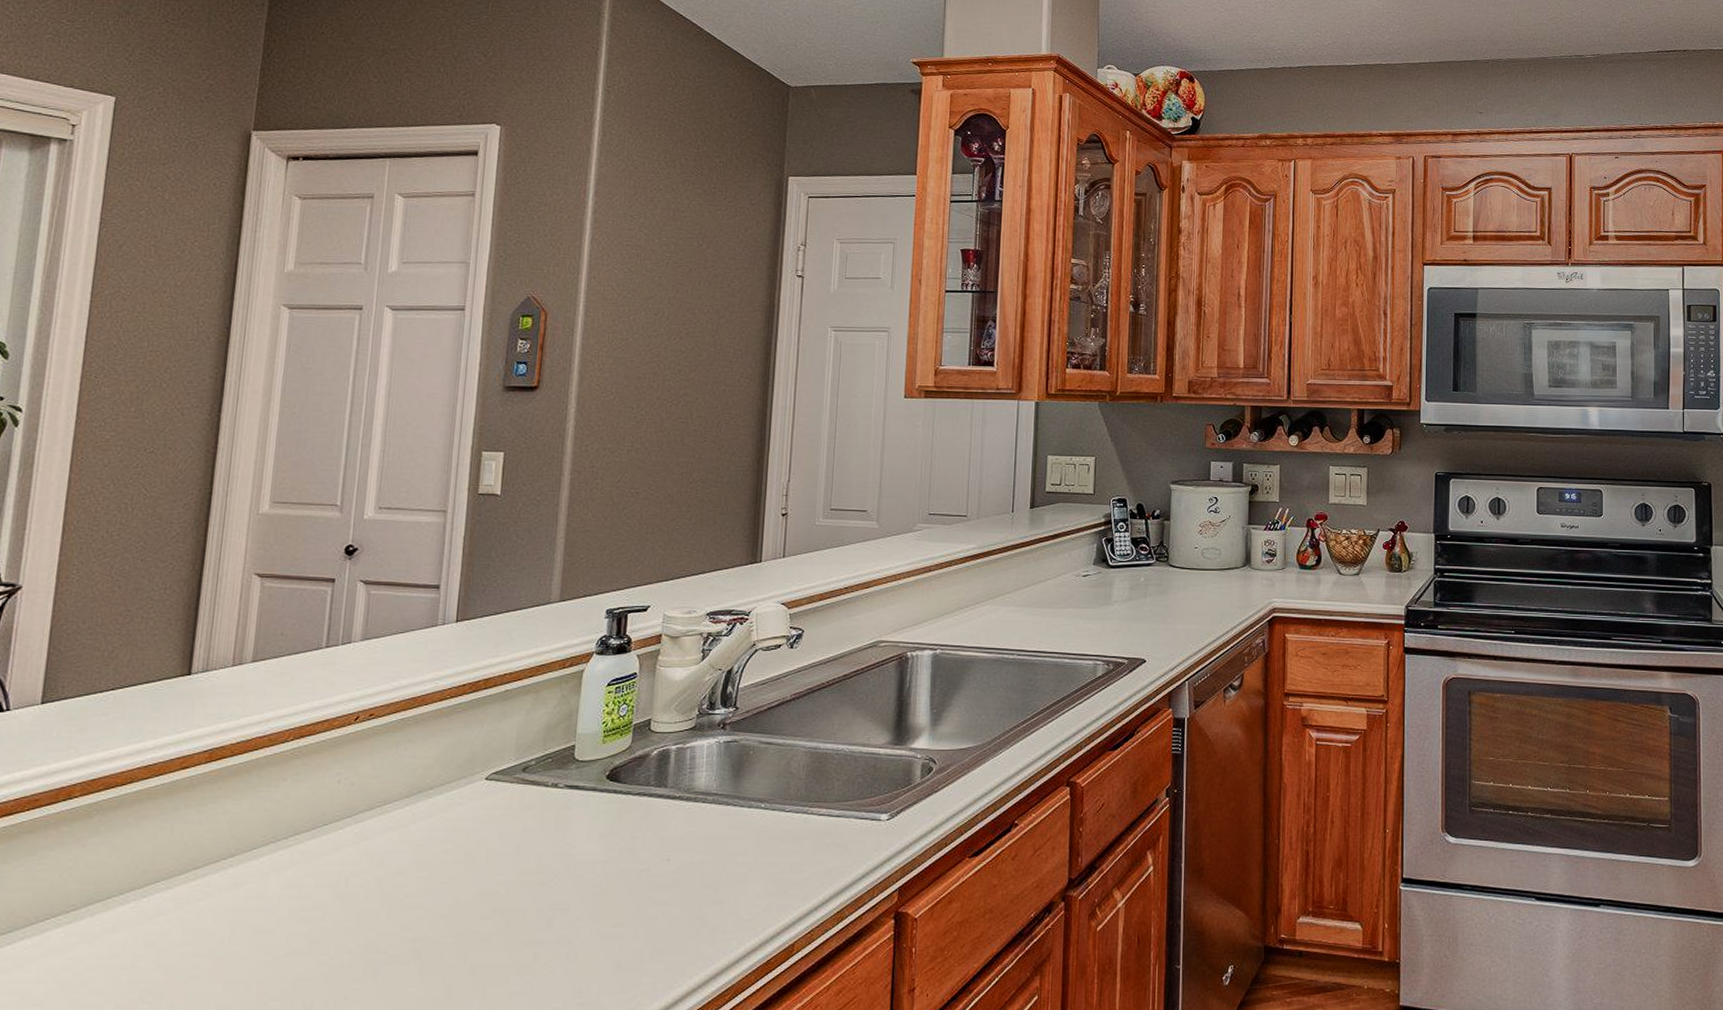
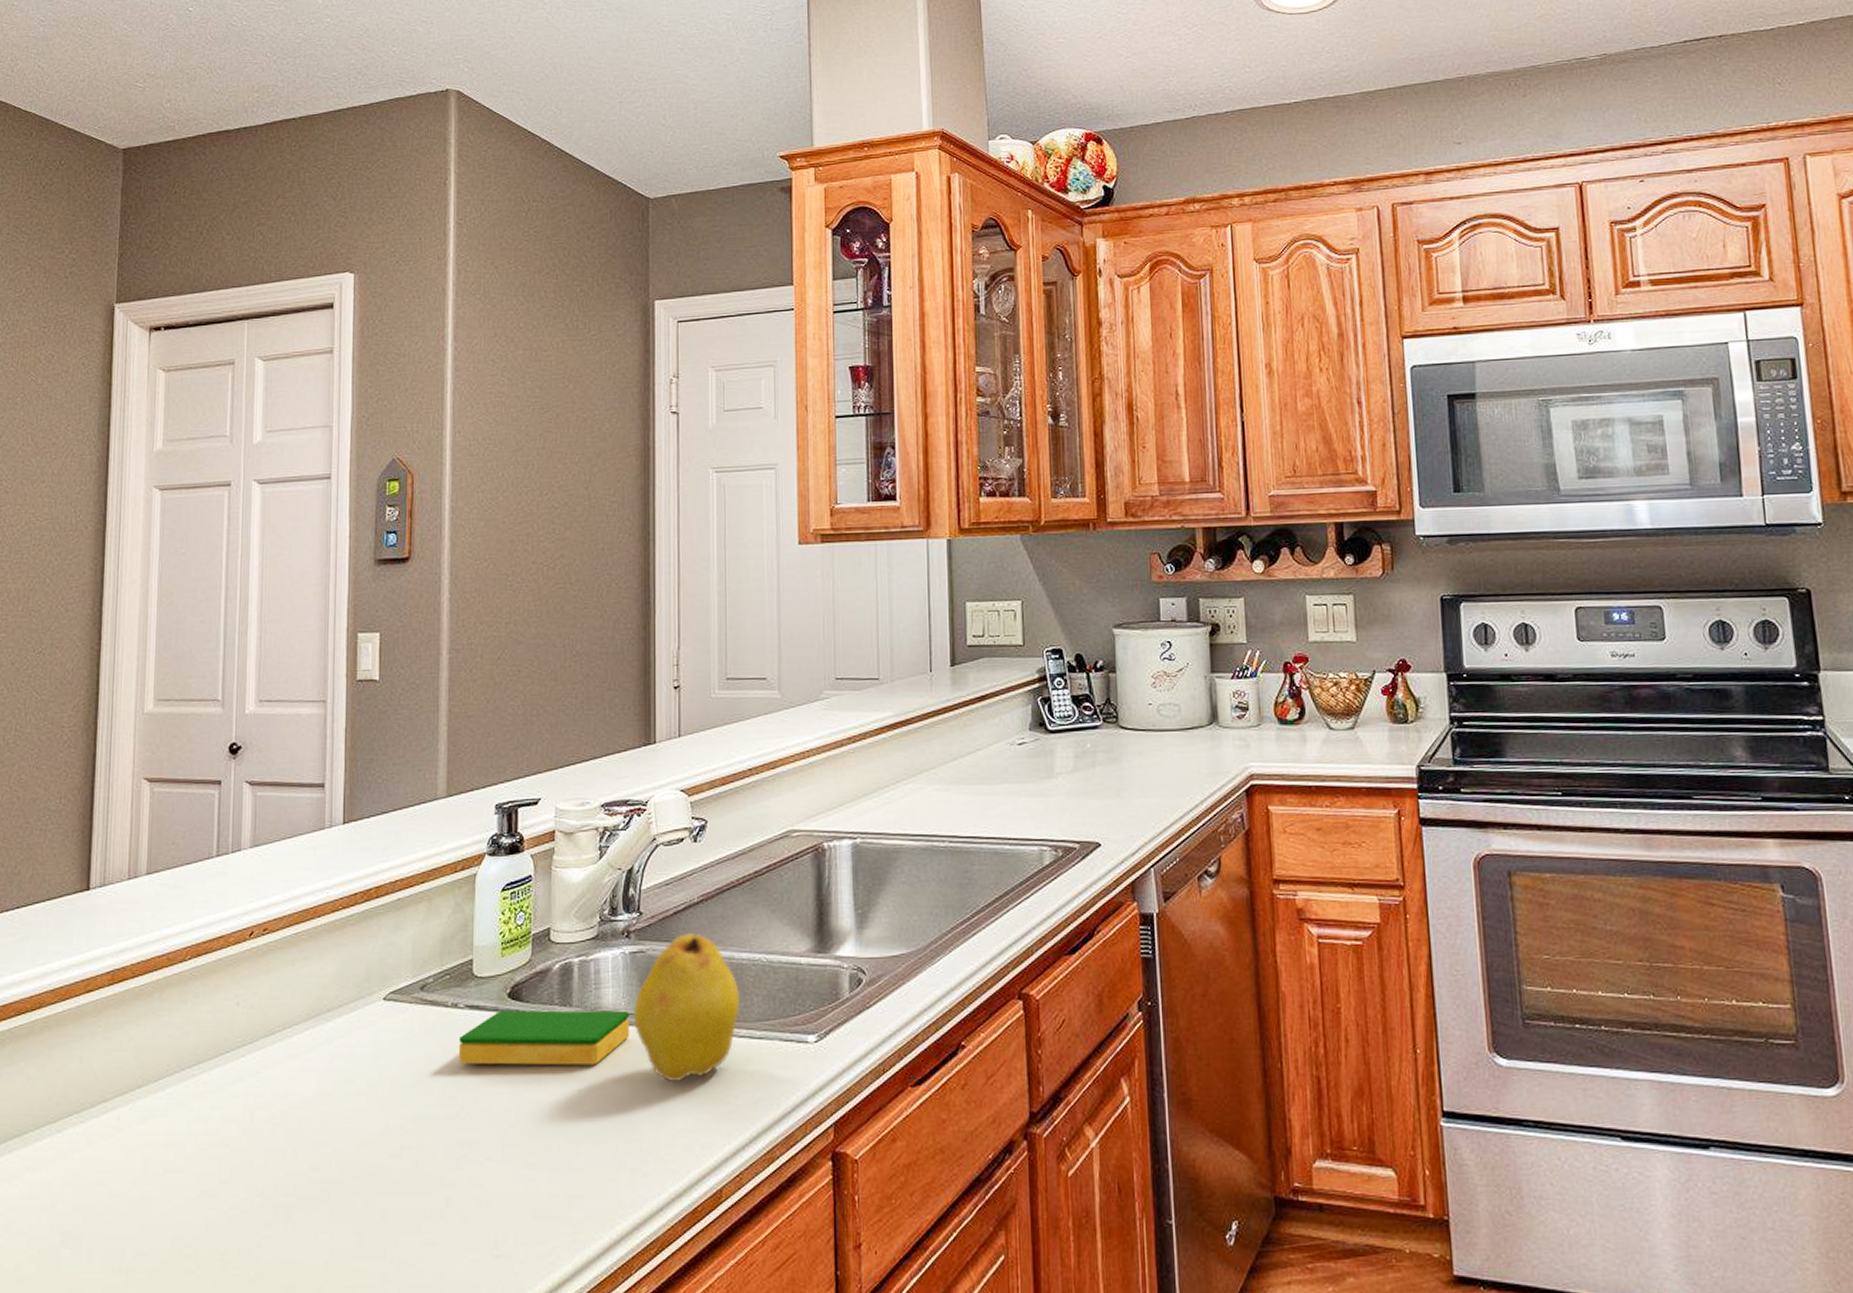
dish sponge: none [556,790,720,839] -> present [459,1010,630,1066]
fruit: none [724,725,822,852] -> present [634,932,740,1081]

